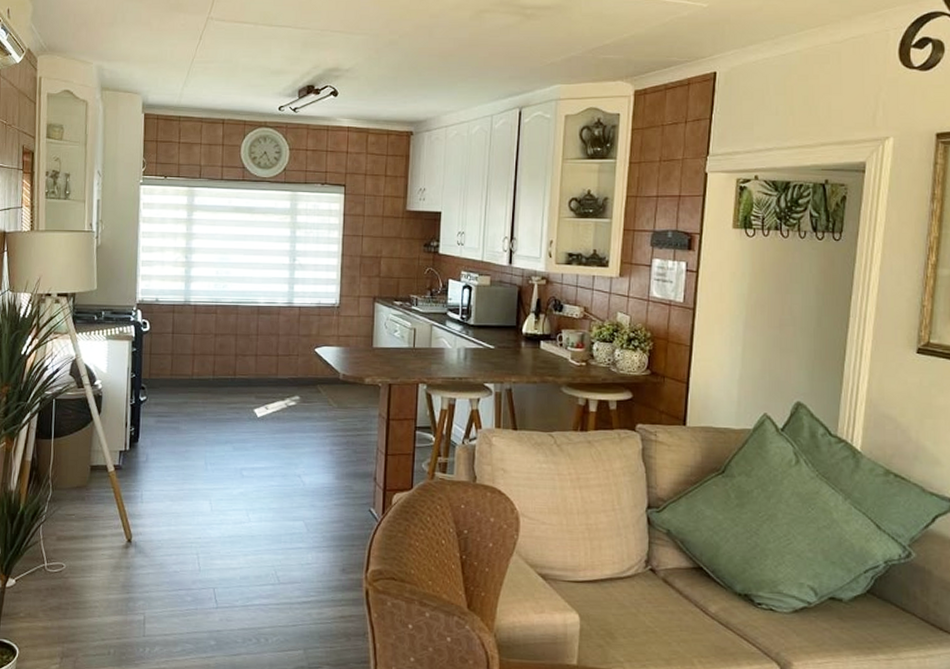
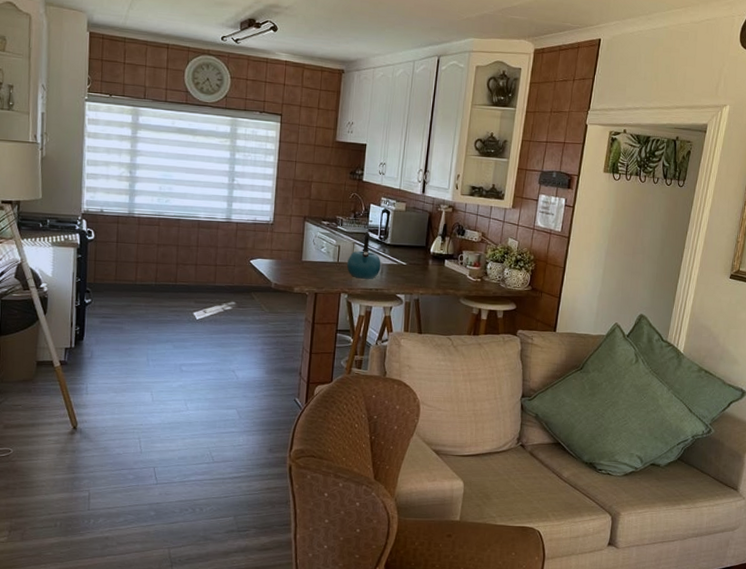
kettle: none [424,312,464,366] -> present [346,232,381,279]

